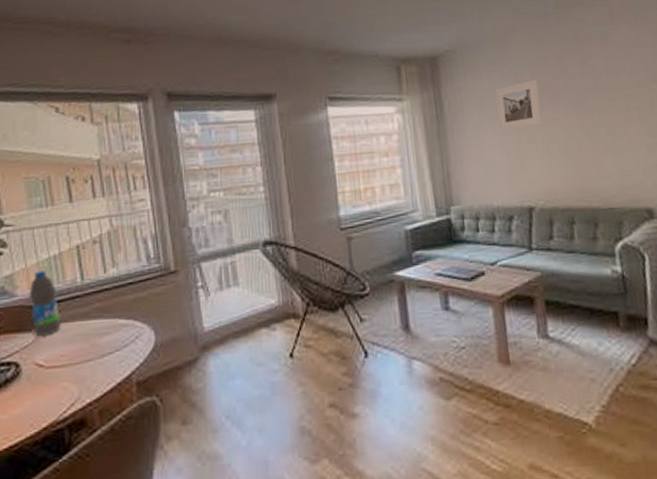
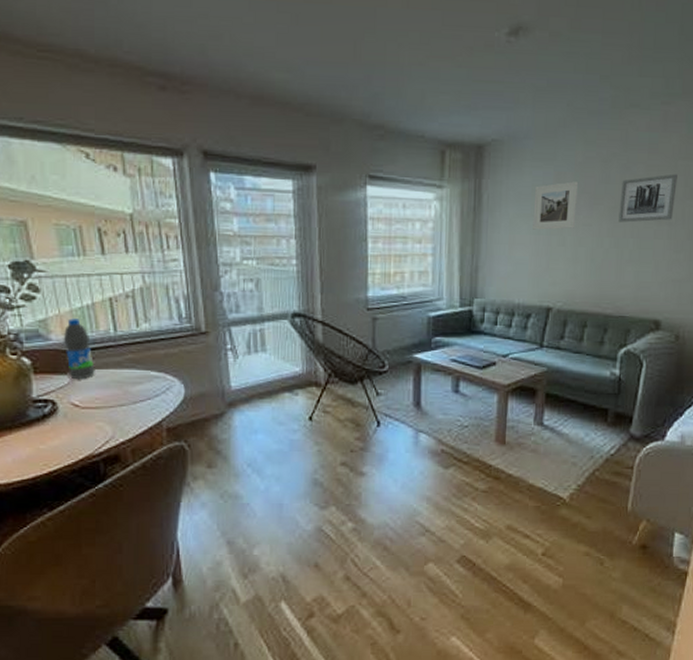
wall art: none [581,61,641,114] -> present [618,174,677,223]

